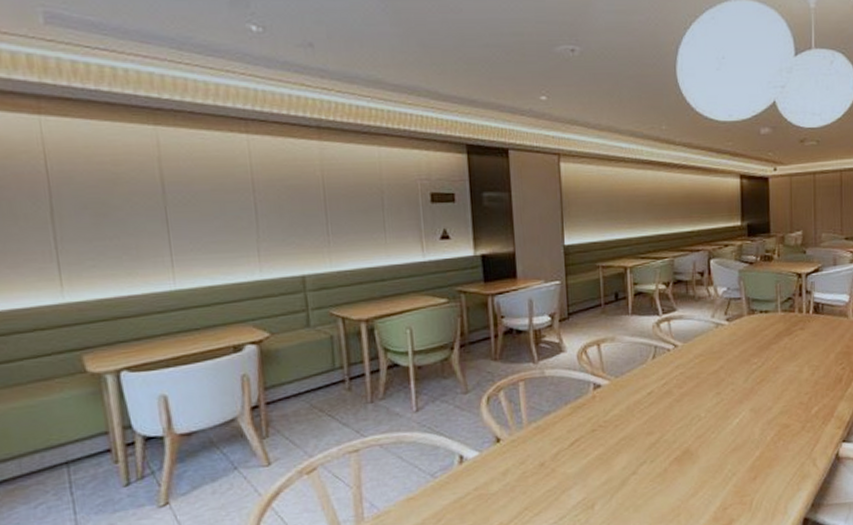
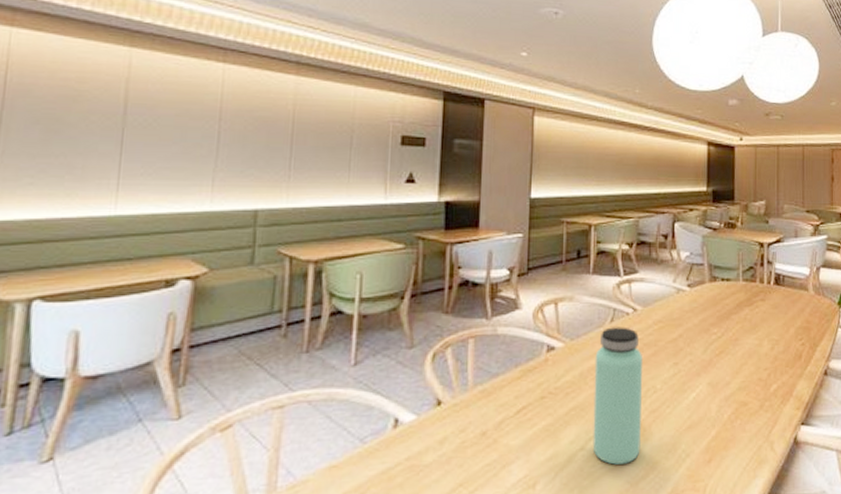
bottle: none [640,362,689,486] -> present [593,327,642,465]

